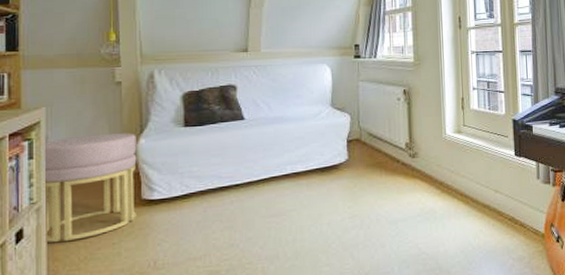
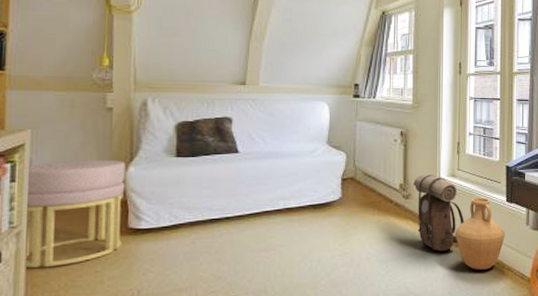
backpack: none [419,132,473,210] -> present [413,175,464,252]
vase: none [464,153,516,227] -> present [455,197,505,270]

